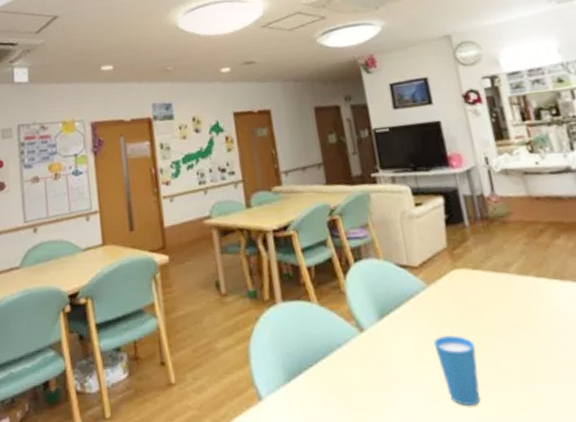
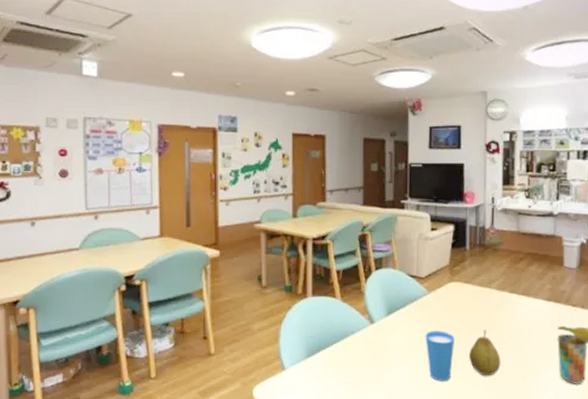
fruit: none [498,330,548,396] -> present [469,330,501,376]

